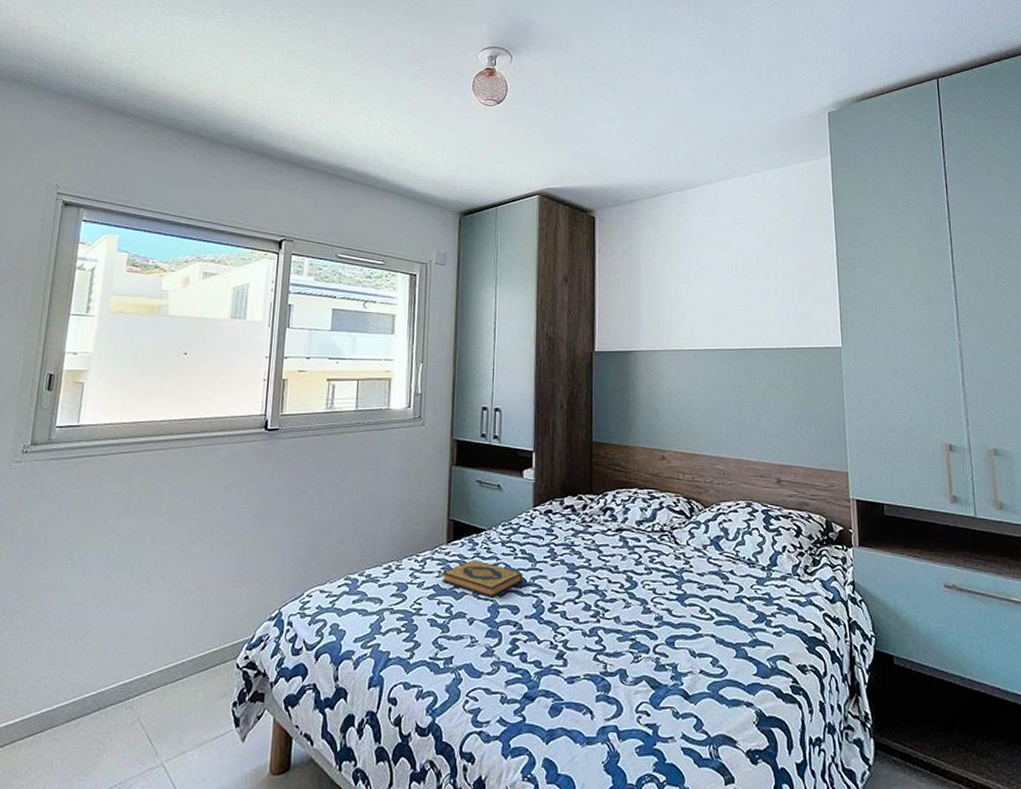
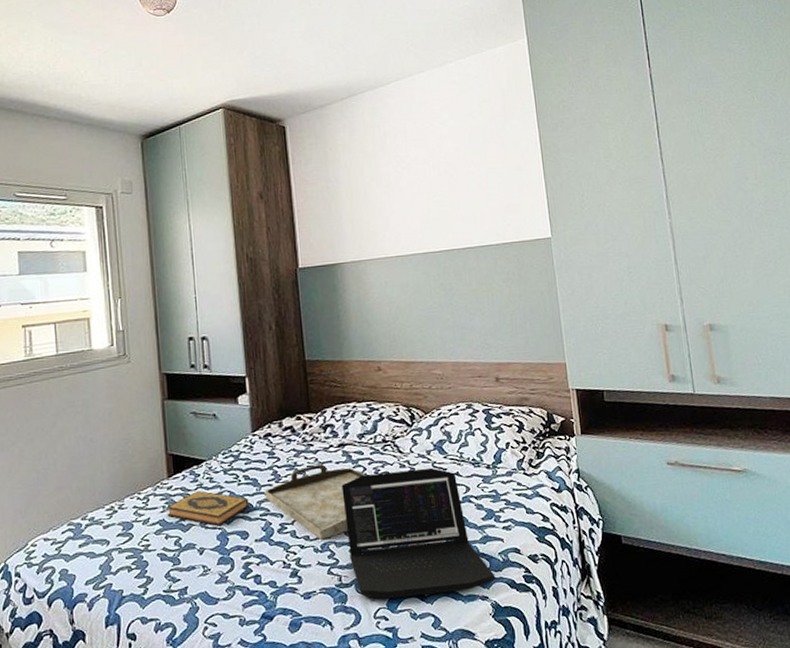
serving tray: none [539,547,641,624] -> present [264,464,366,540]
laptop: none [615,562,762,694] -> present [341,467,496,599]

